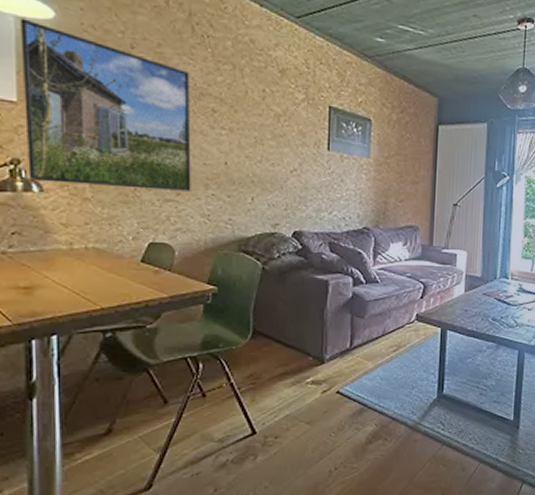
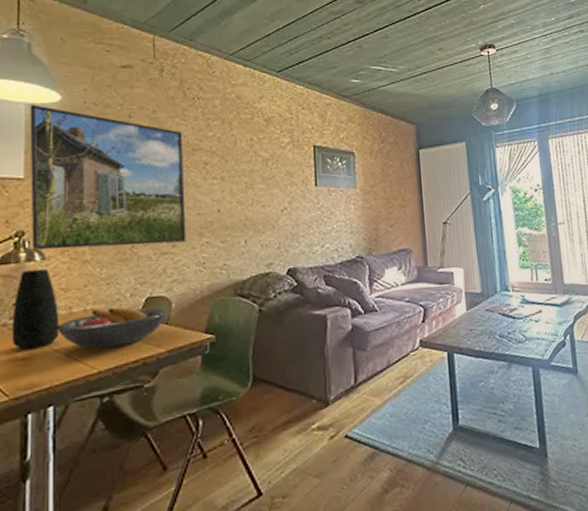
vase: none [11,201,61,280] -> present [11,269,60,350]
fruit bowl: none [57,249,171,288] -> present [56,307,168,350]

